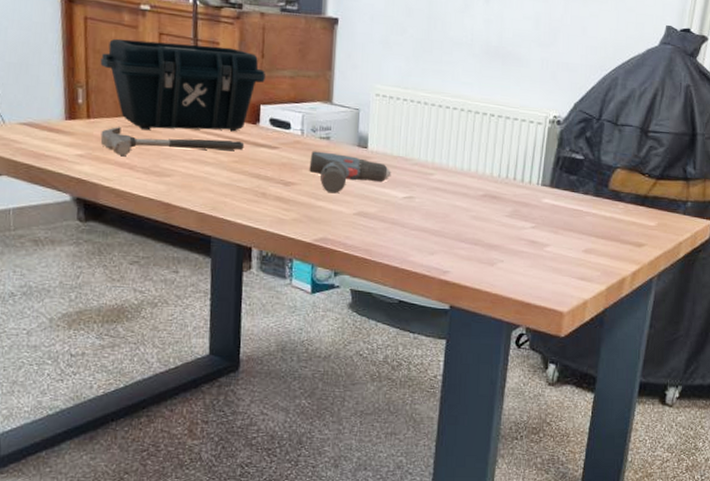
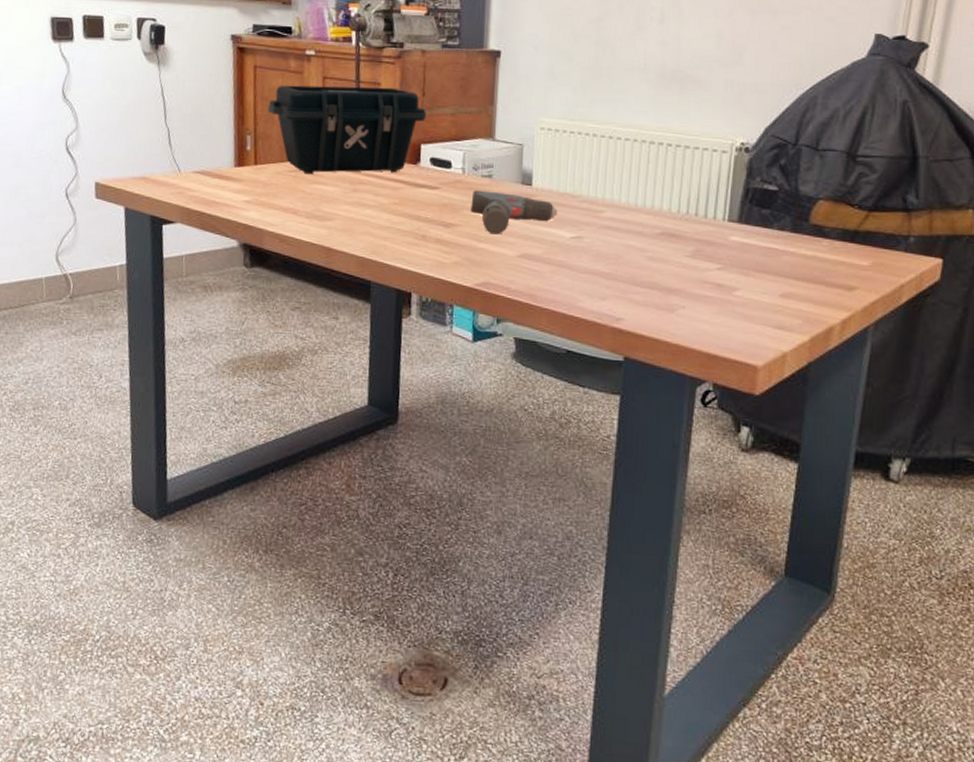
claw hammer: present [100,127,245,157] -> none [266,172,405,202]

